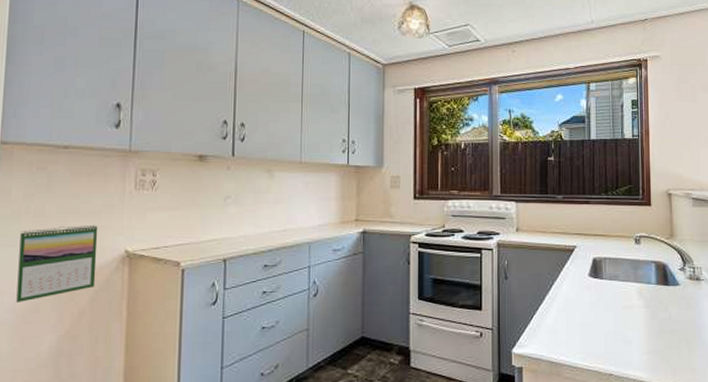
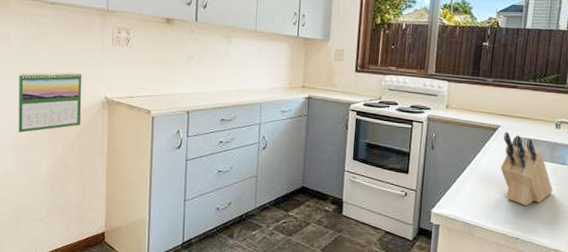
knife block: none [582,252,642,335] -> present [500,131,553,206]

